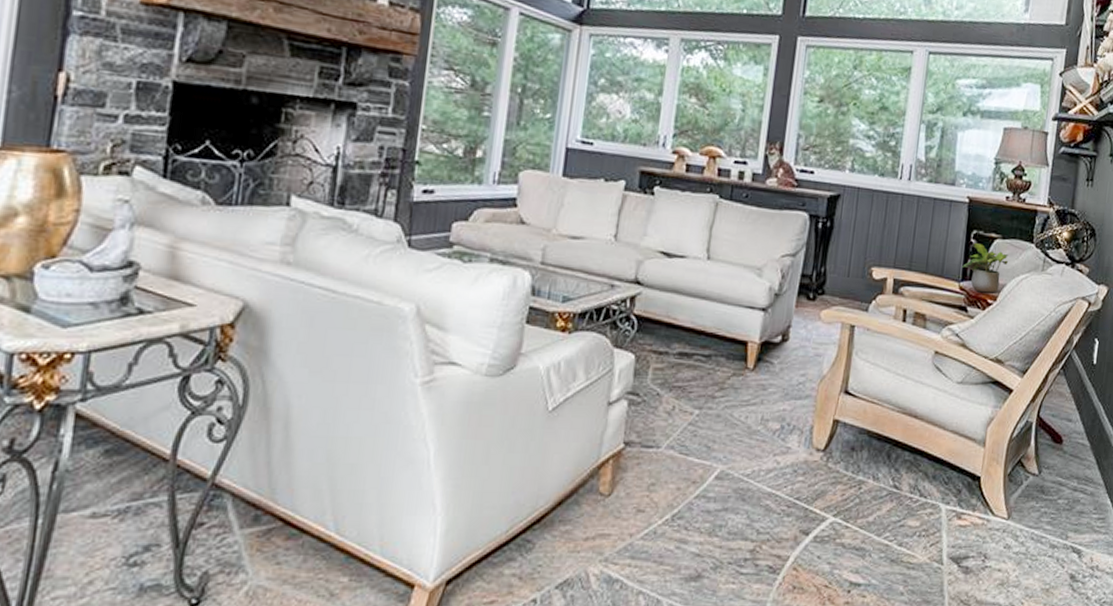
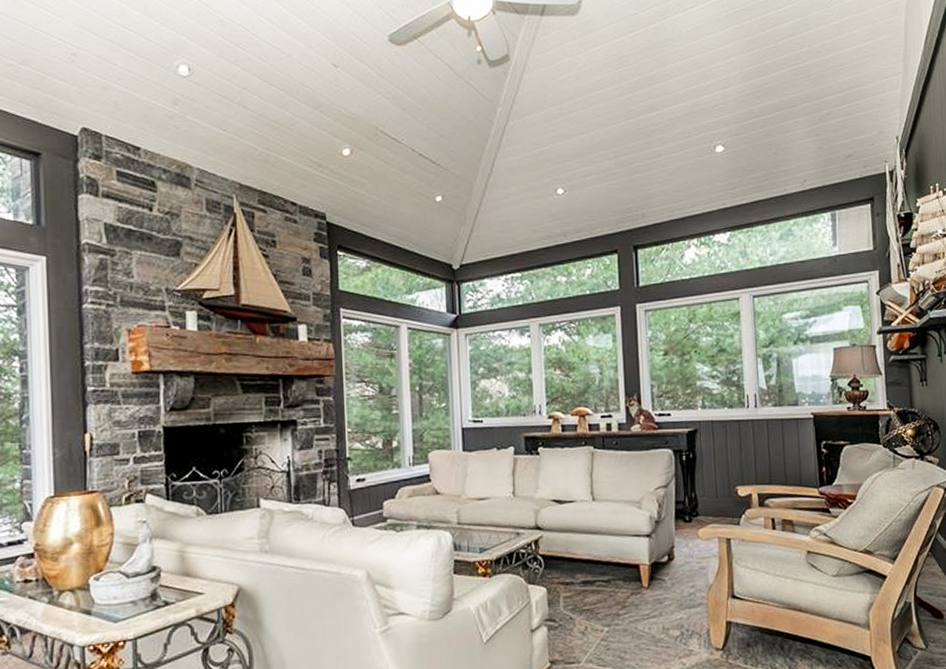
potted plant: present [962,242,1009,293] -> none [818,451,860,494]

